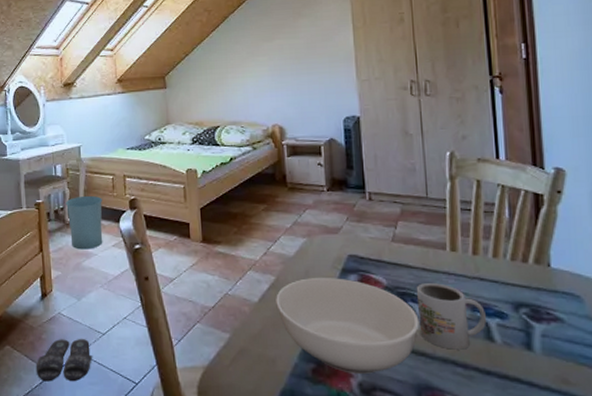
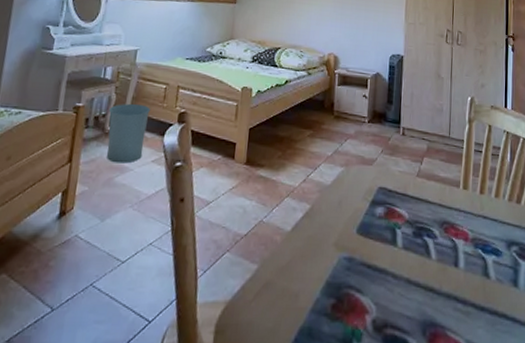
slippers: present [36,339,93,382] -> none [33,267,106,320]
bowl: present [276,278,419,374] -> none [307,208,431,310]
mug: present [416,282,487,350] -> none [431,218,486,286]

